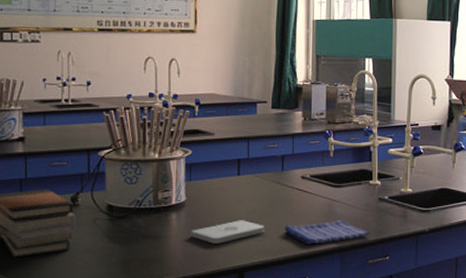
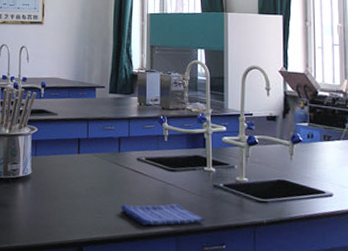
notepad: present [191,220,265,244] -> none [35,196,102,217]

